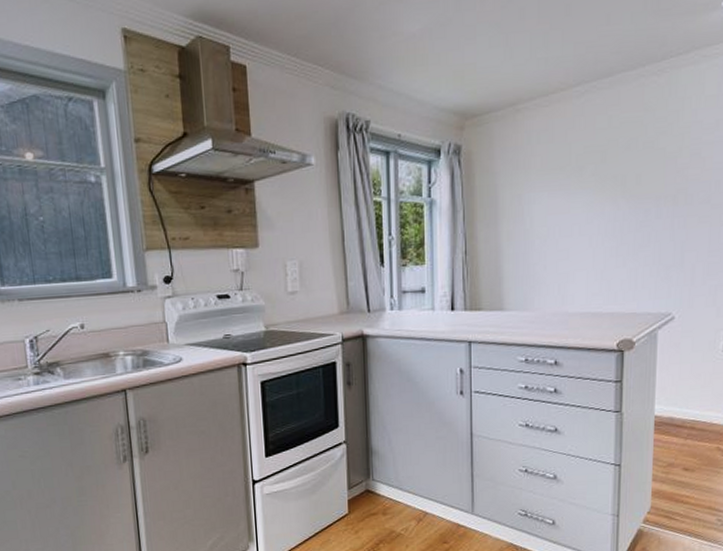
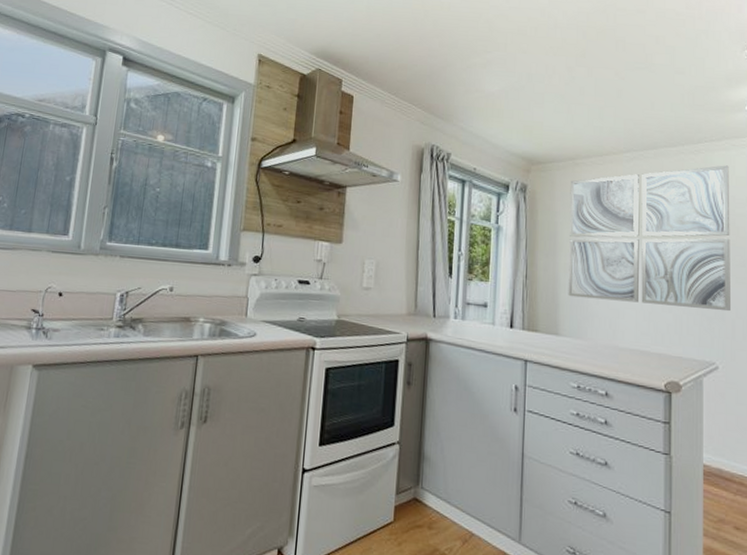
wall art: none [511,83,698,267] -> present [568,165,732,312]

